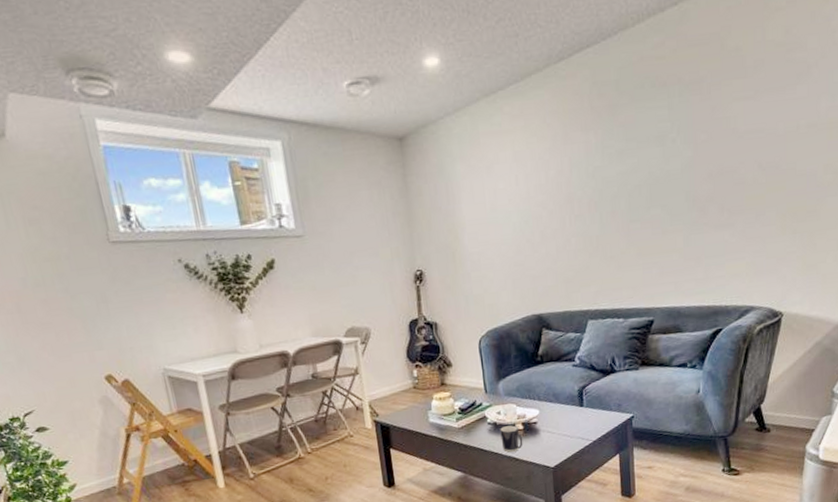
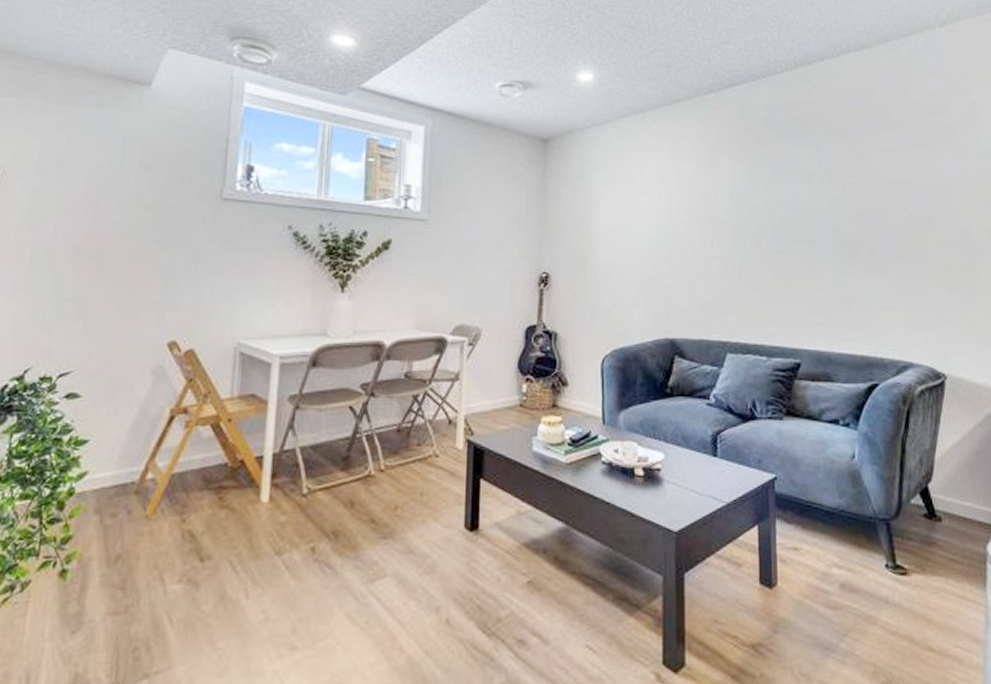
mug: present [500,425,523,452] -> none [616,469,642,504]

